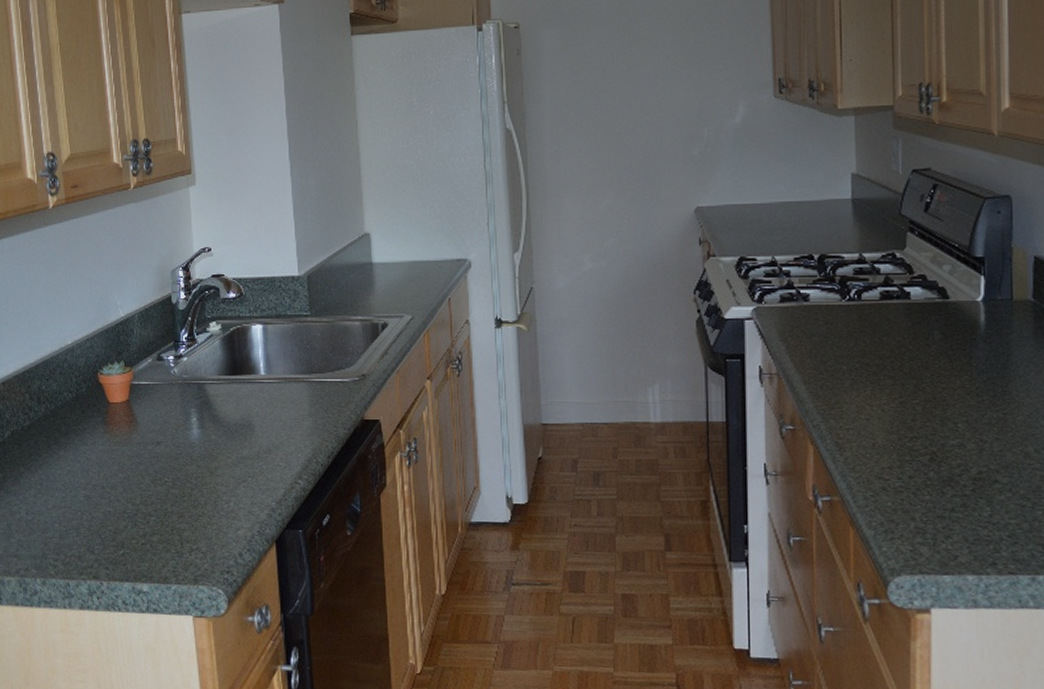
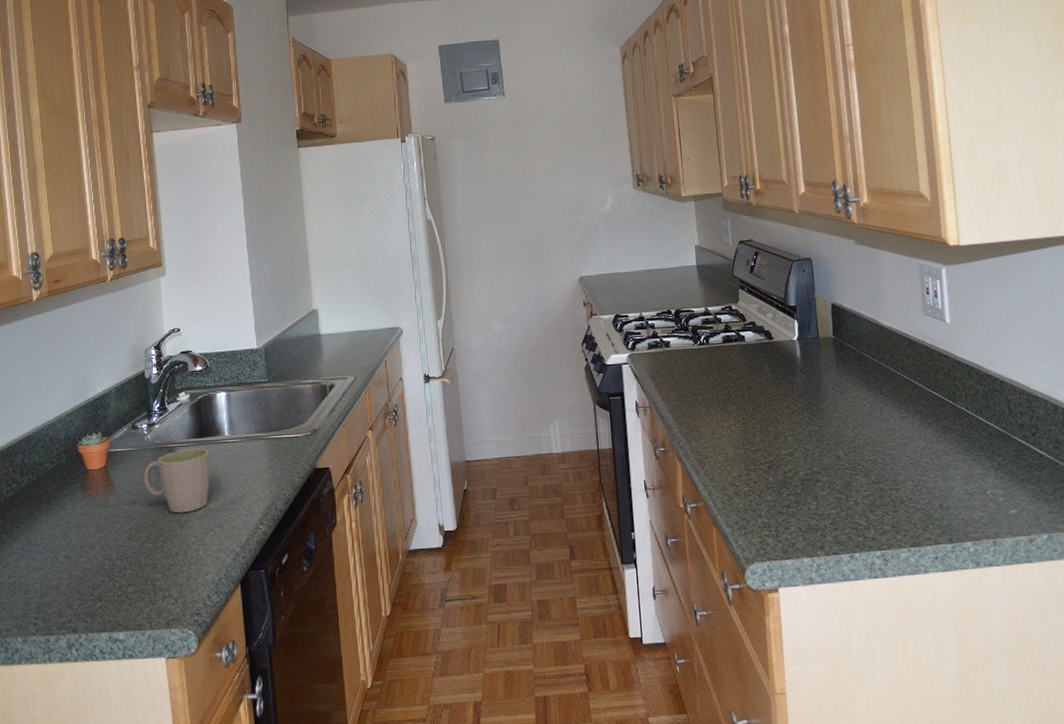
mug: none [171,387,244,459] -> present [144,448,211,514]

